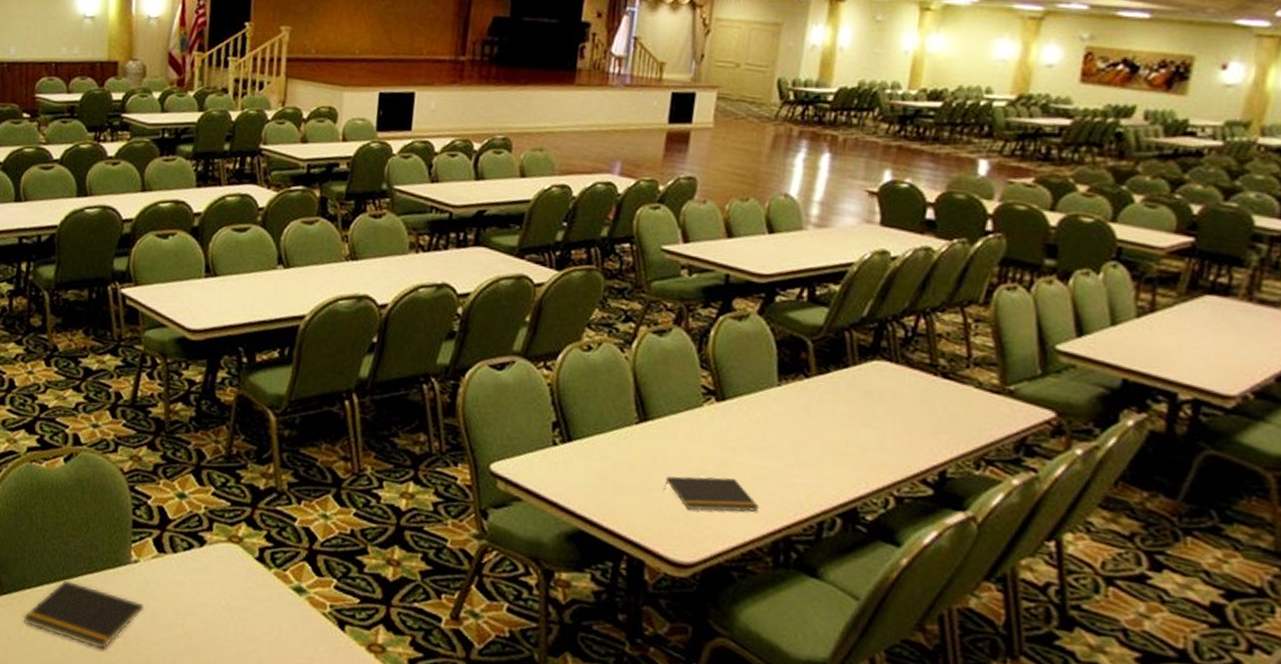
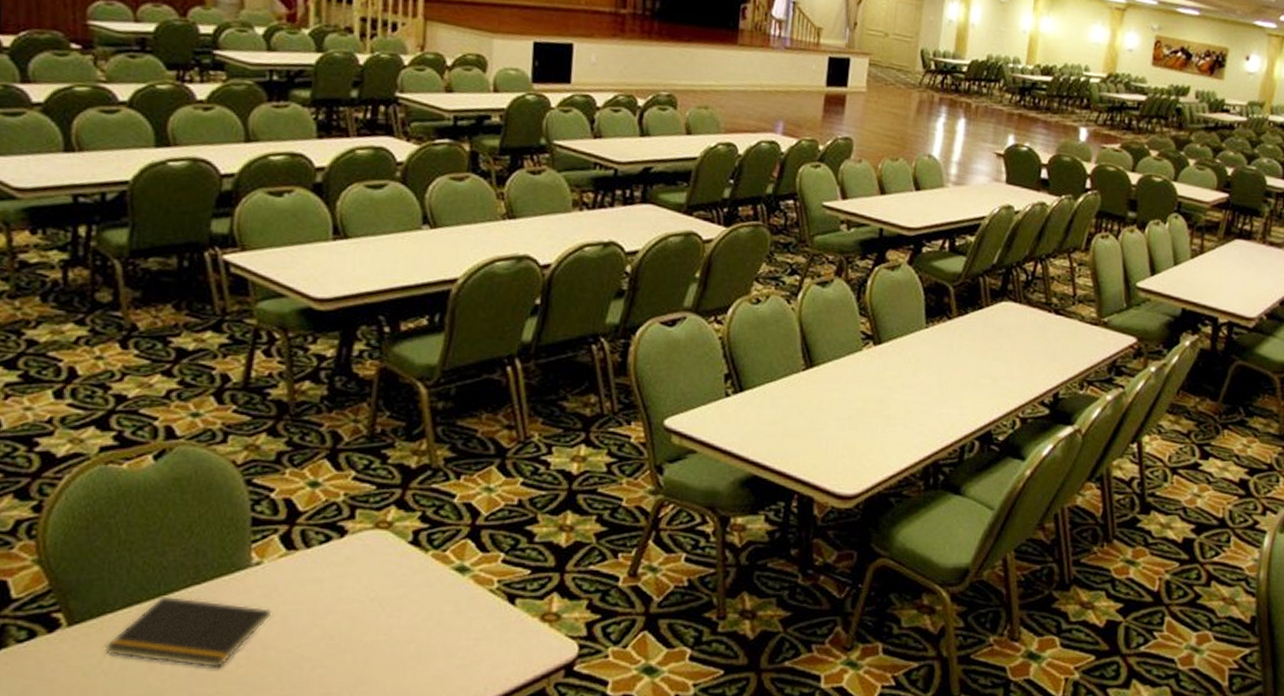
notepad: present [663,476,759,512] -> none [829,413,912,446]

